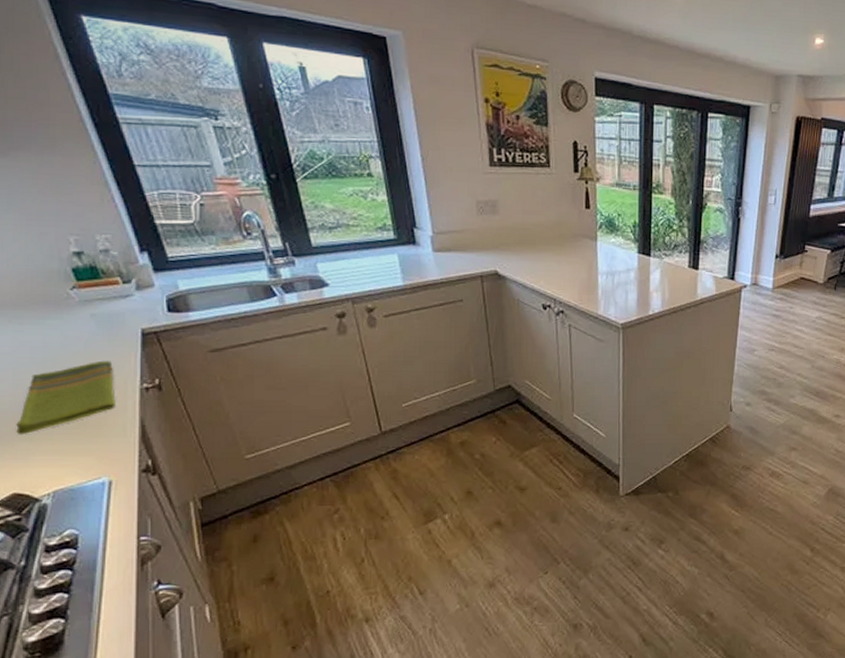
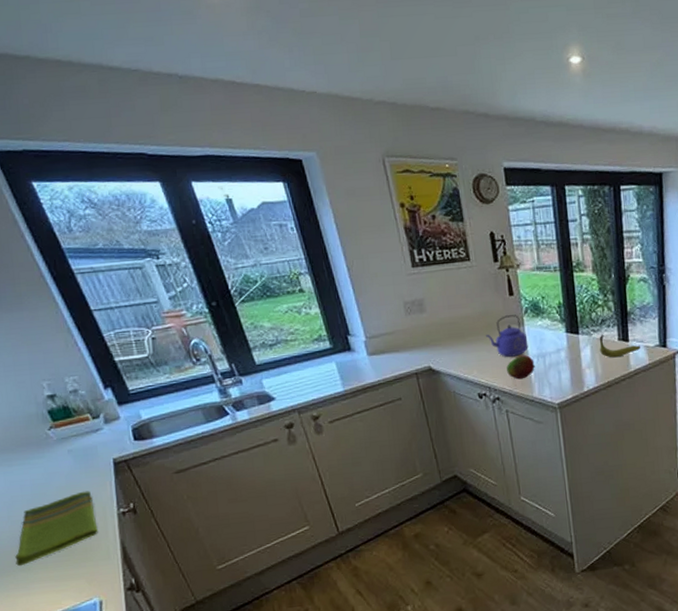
kettle: none [557,228,599,271] -> present [486,315,528,357]
fruit: none [574,271,604,295] -> present [507,355,536,380]
banana: none [669,259,710,284] -> present [599,334,641,358]

